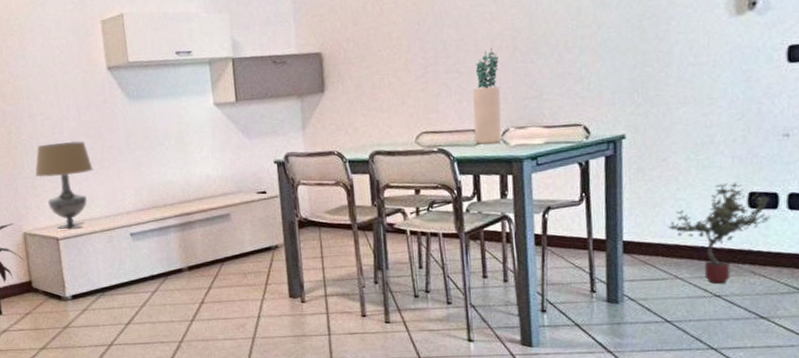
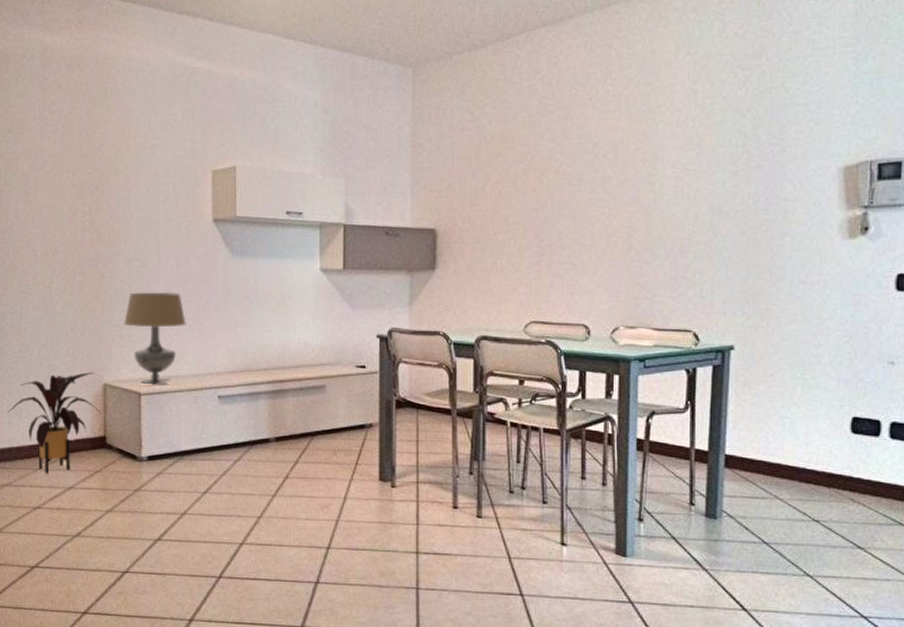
vase: present [472,47,502,145] -> none [584,243,614,340]
potted tree: present [668,182,770,284] -> none [771,406,872,508]

